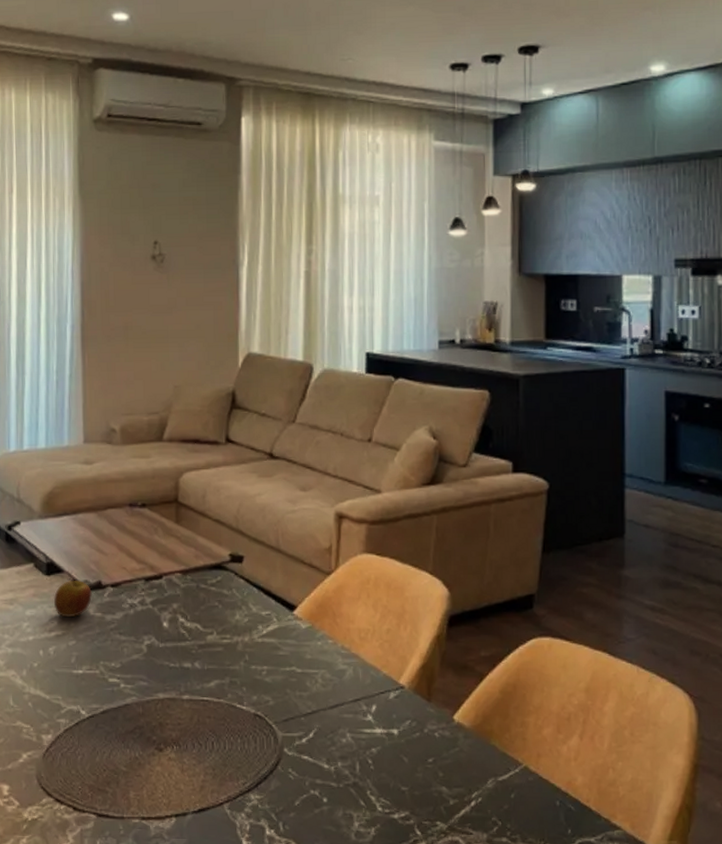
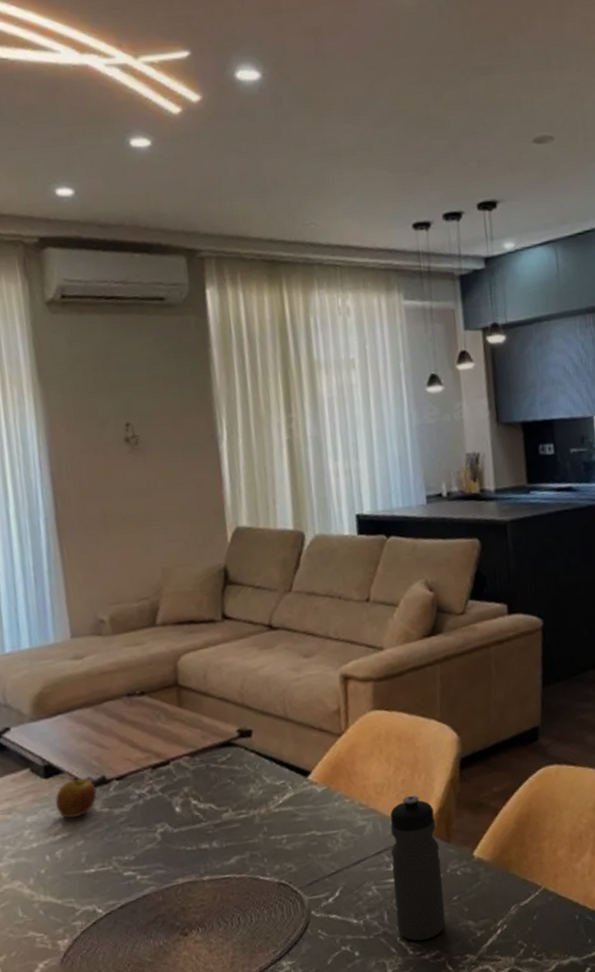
water bottle: none [368,646,419,798] -> present [390,795,446,941]

